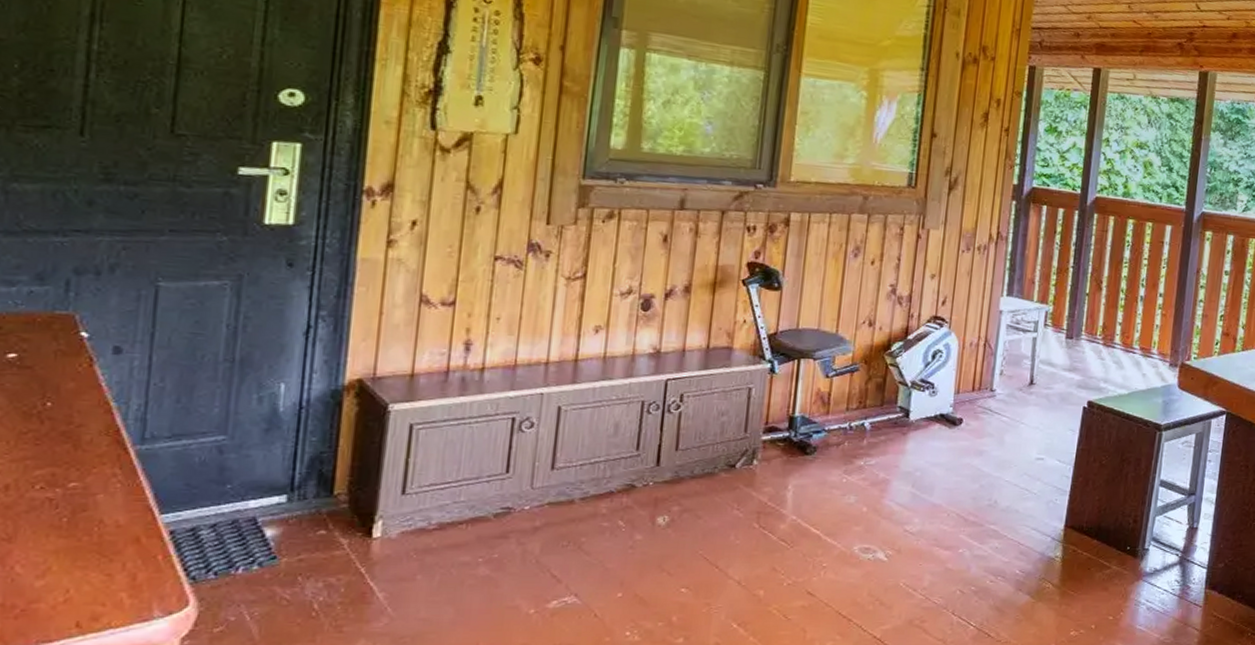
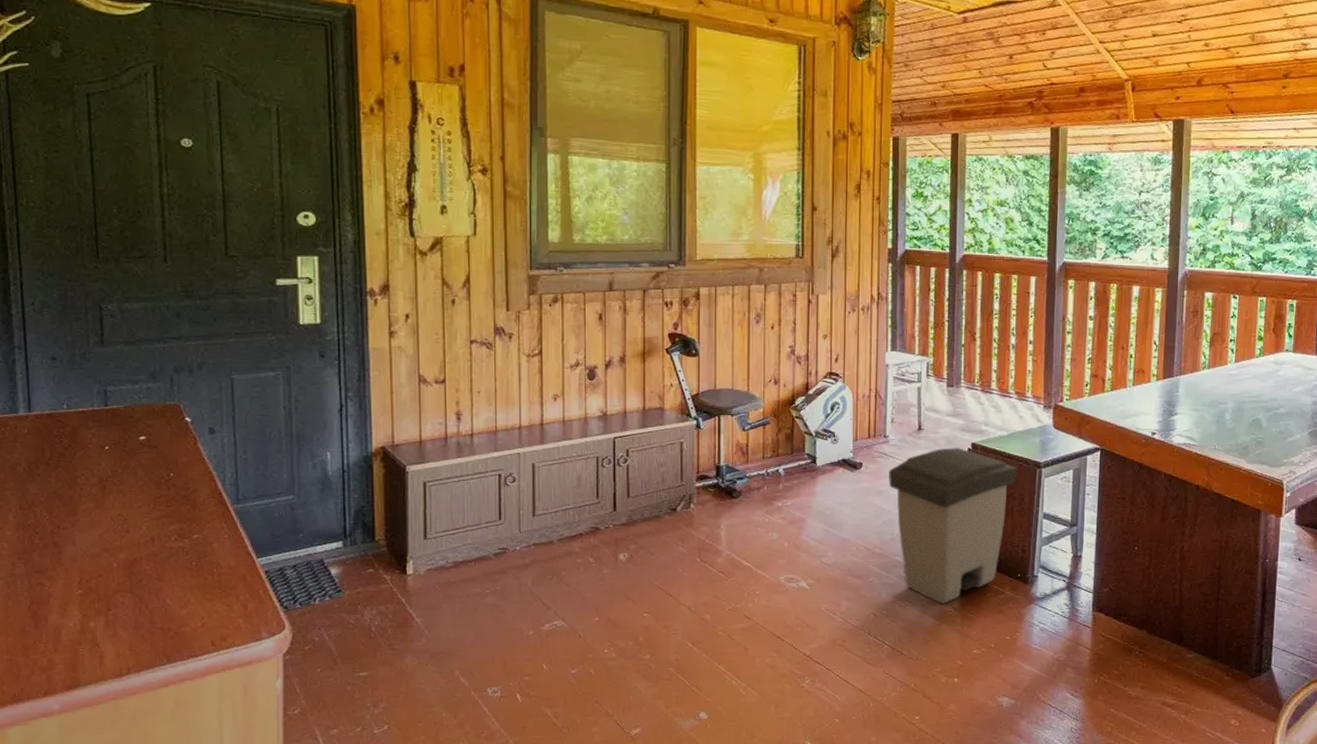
trash can: none [991,405,1135,579] -> present [889,448,1017,604]

